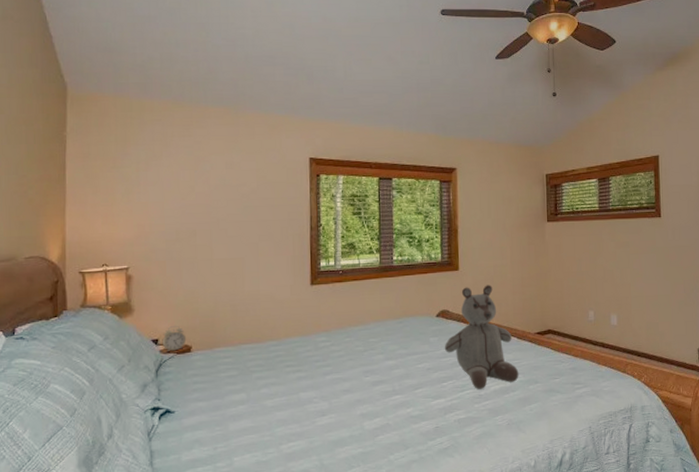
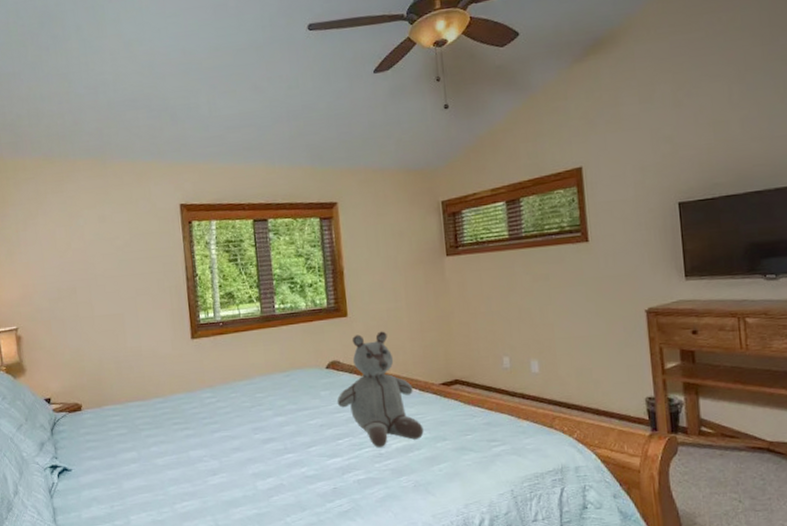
alarm clock: present [162,325,187,353] -> none [54,384,77,412]

